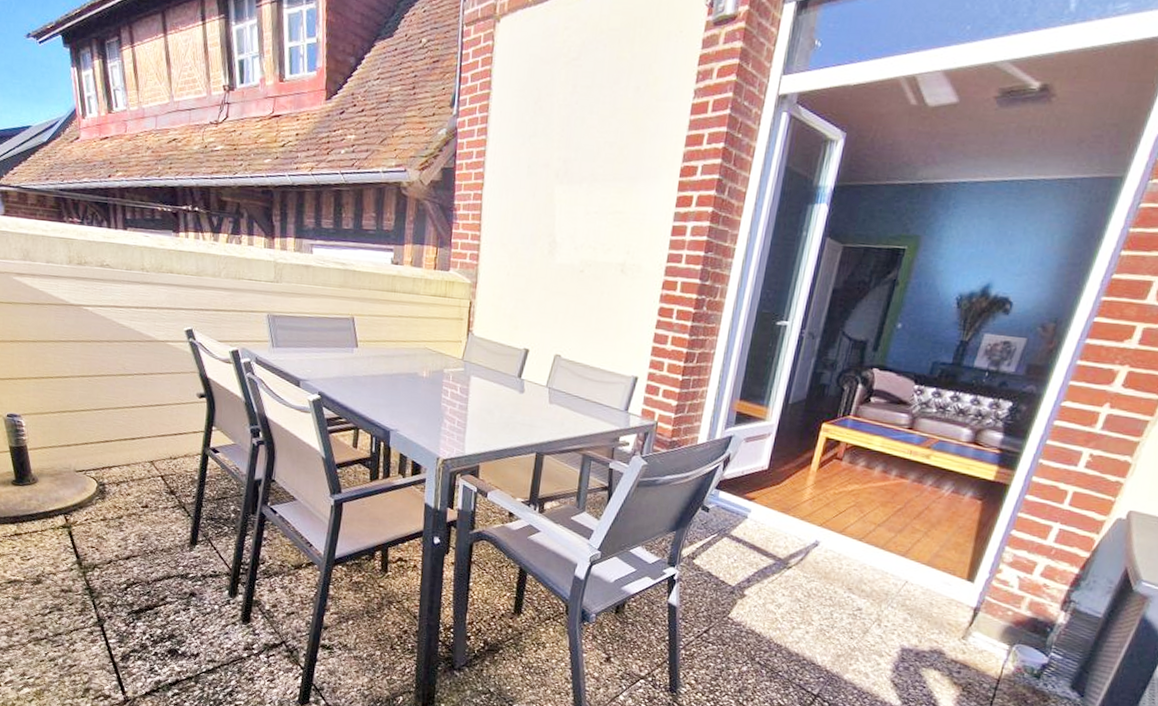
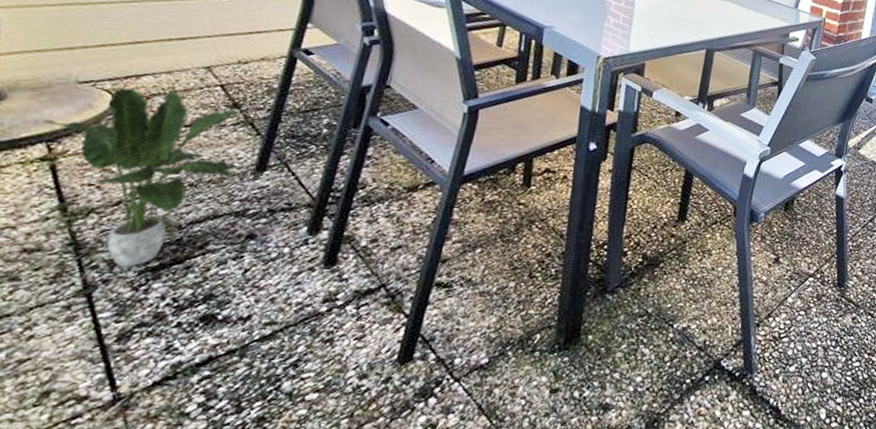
potted plant: none [60,476,181,609] -> present [43,88,241,268]

